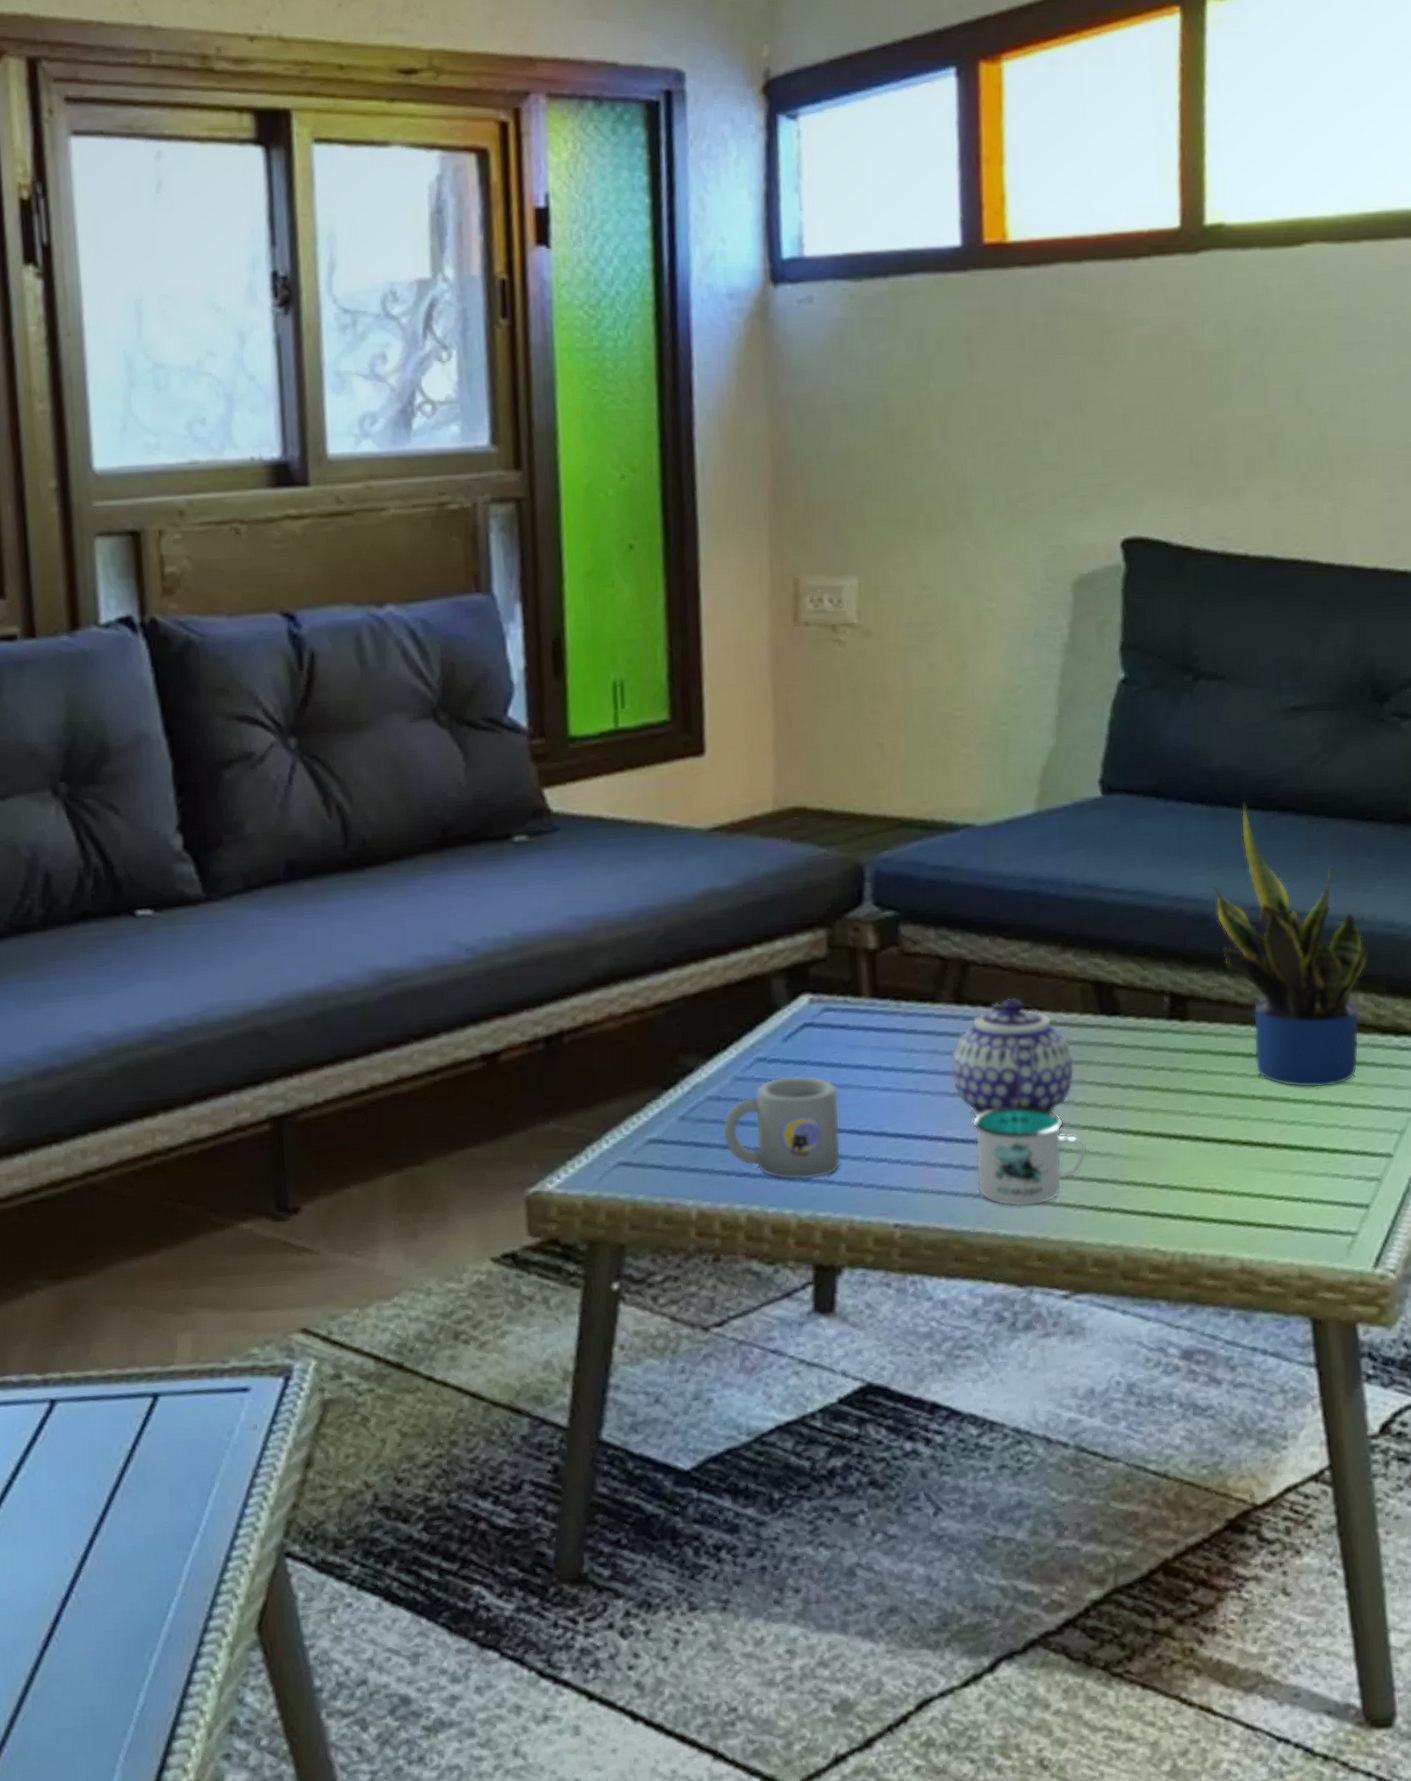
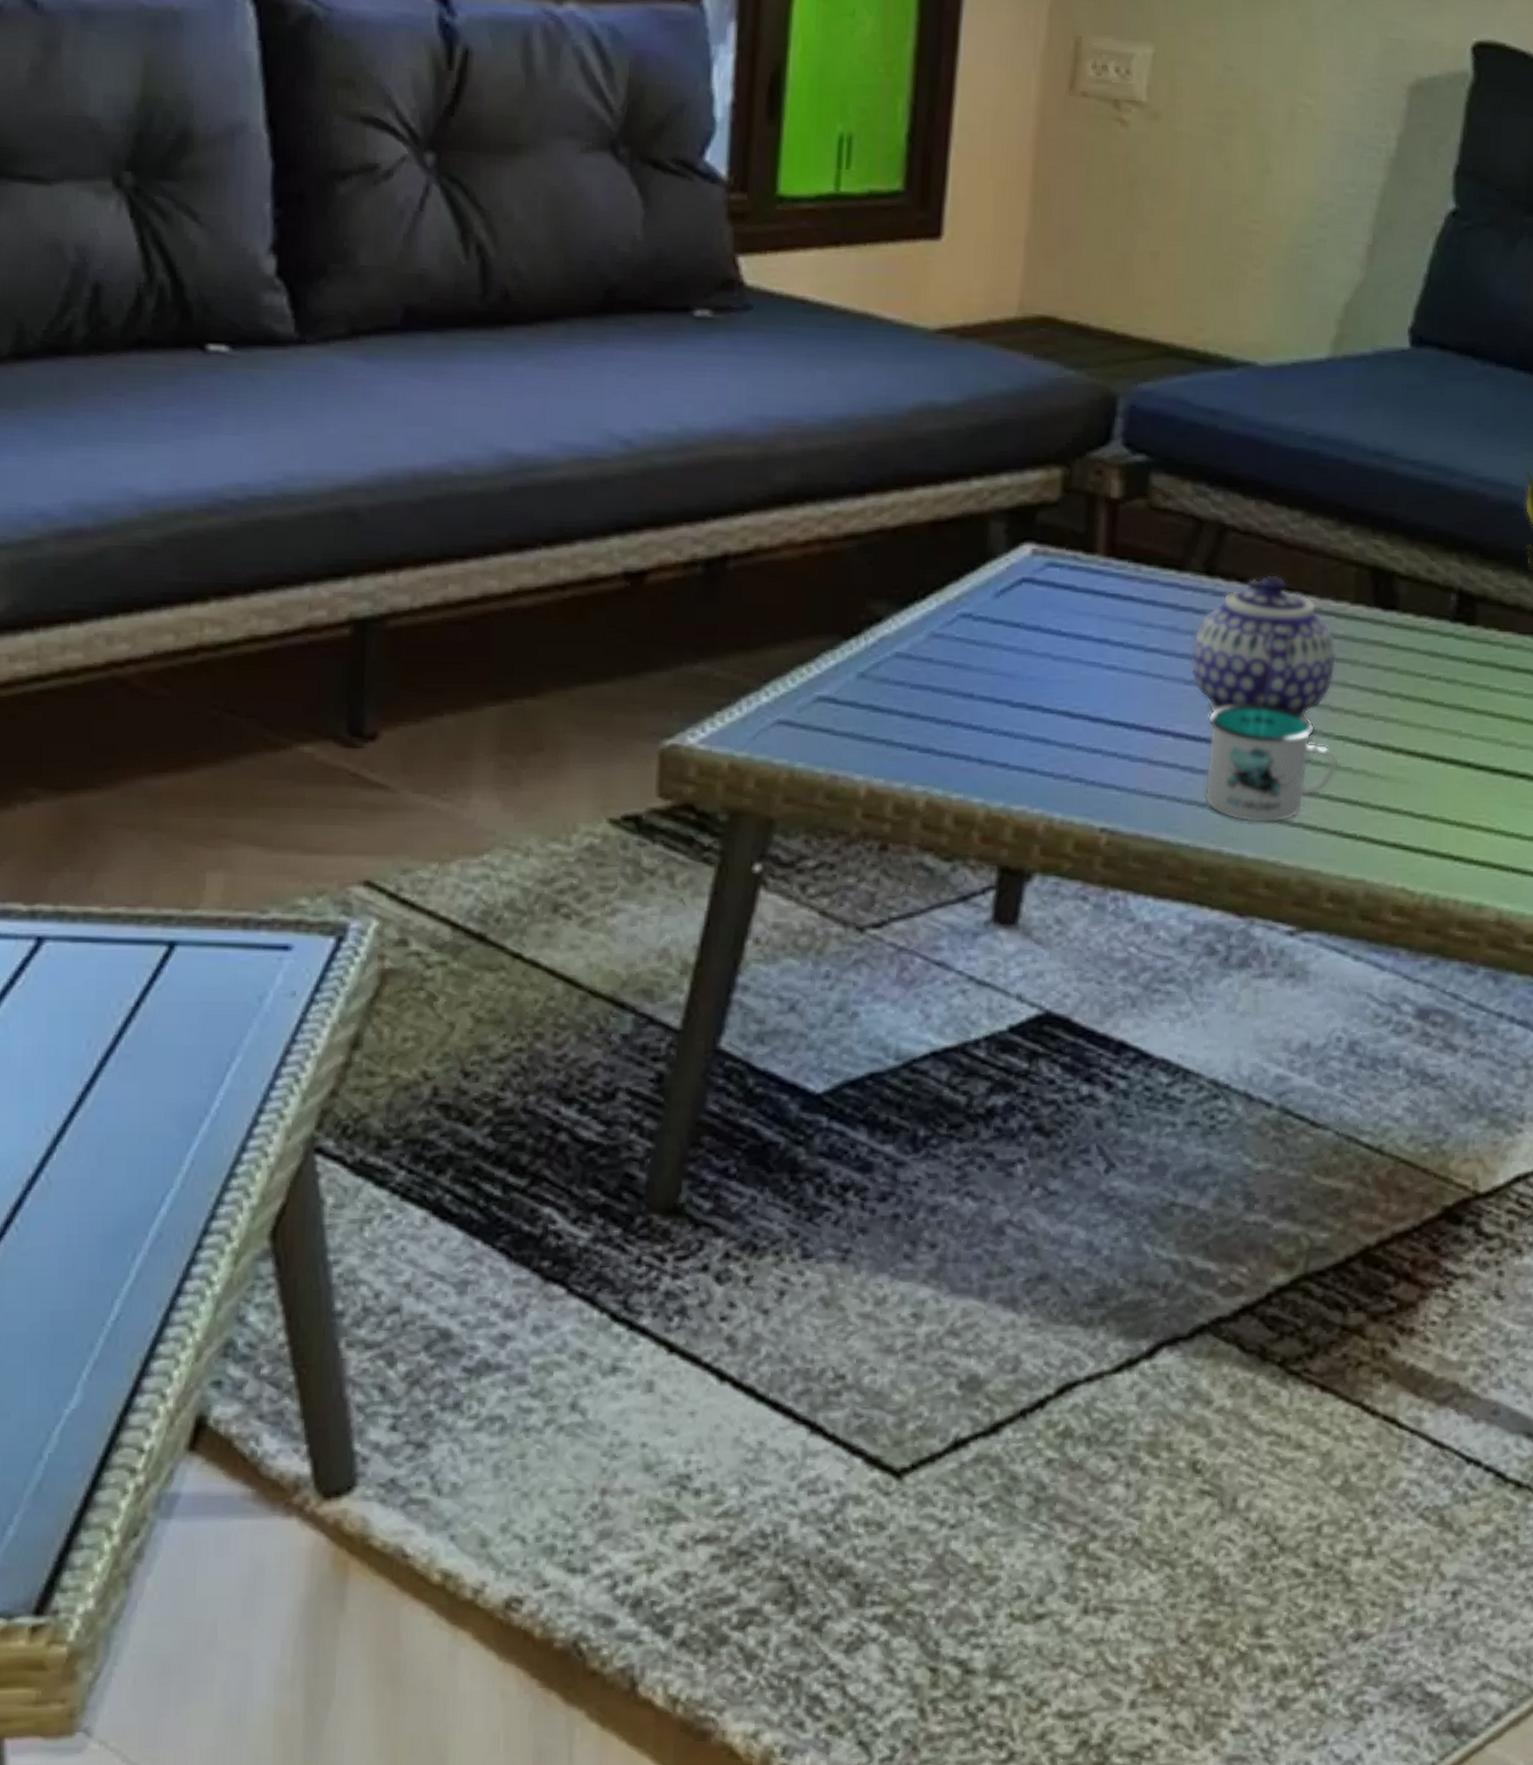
mug: present [722,1075,841,1180] -> none [908,639,1053,764]

